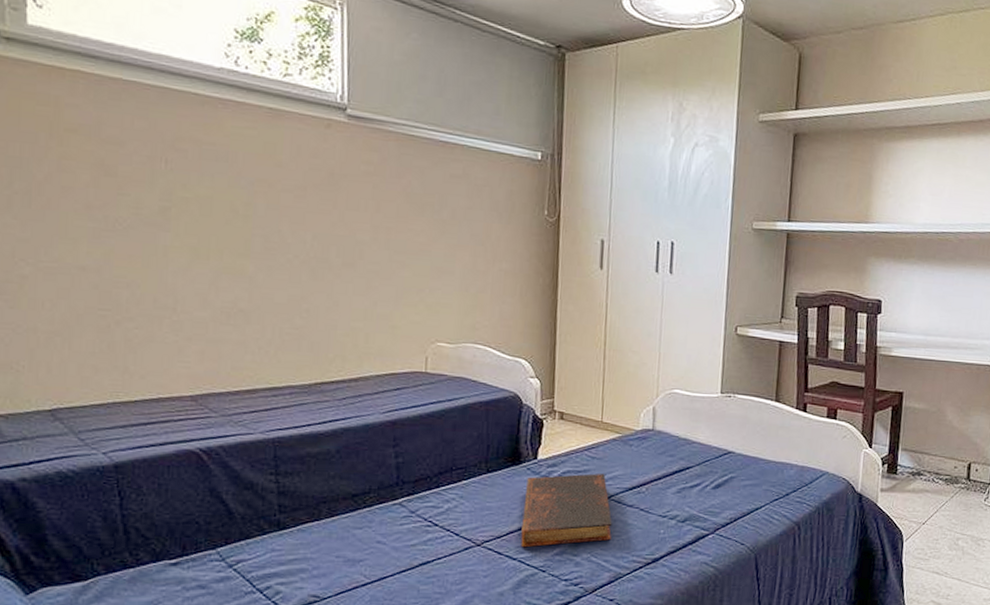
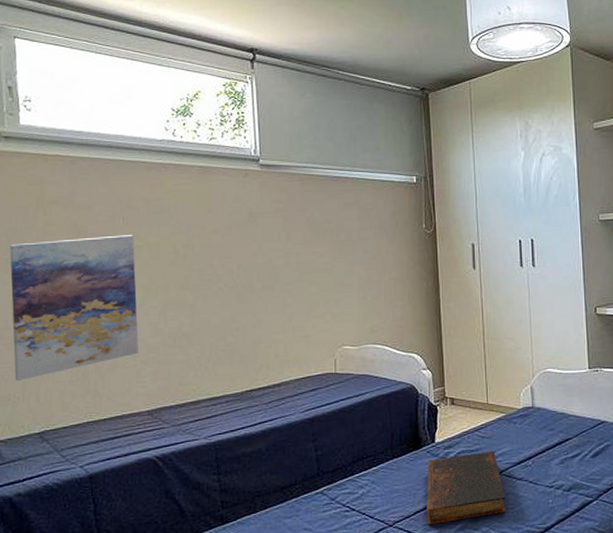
wall art: none [12,177,182,347] -> present [10,235,139,382]

